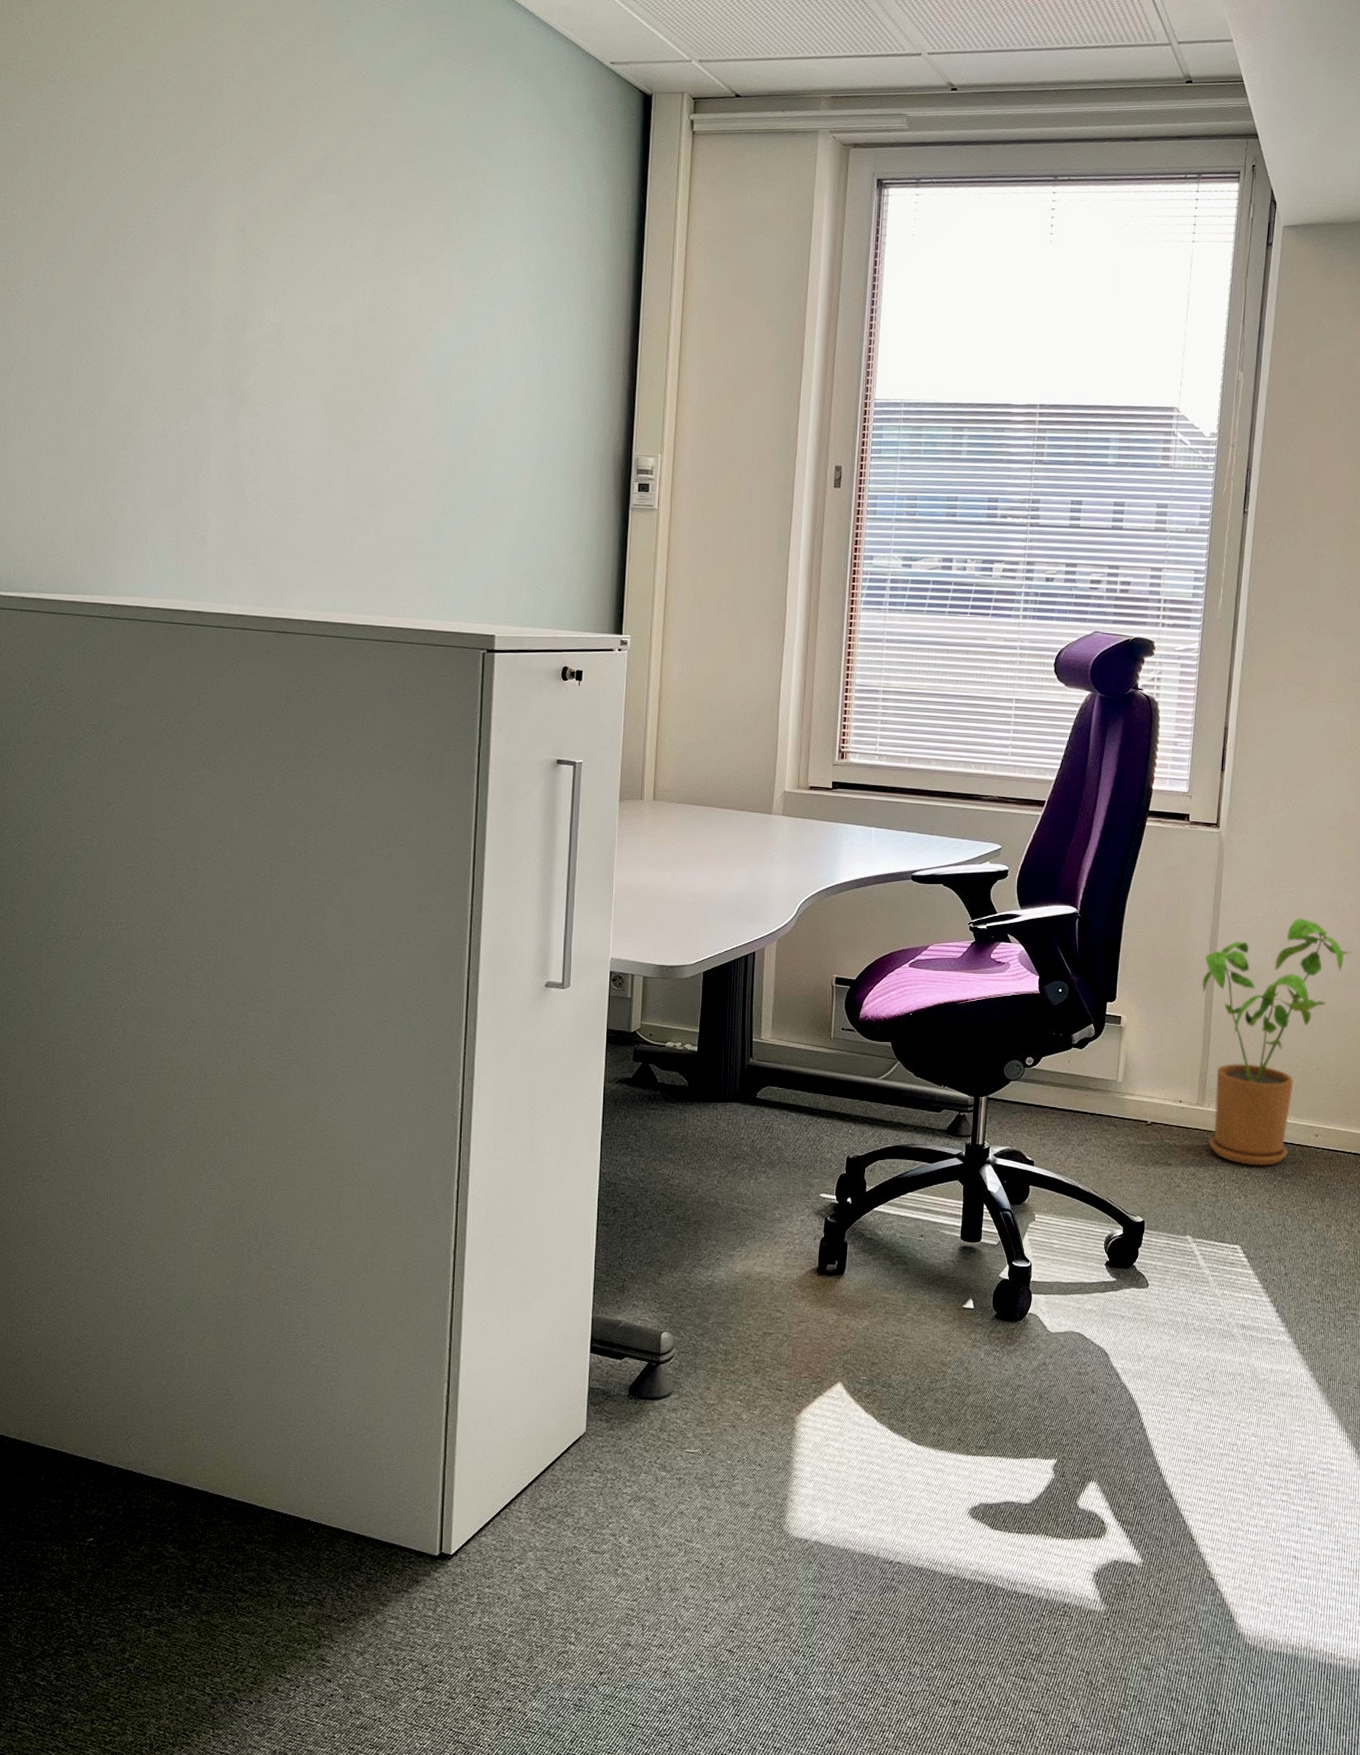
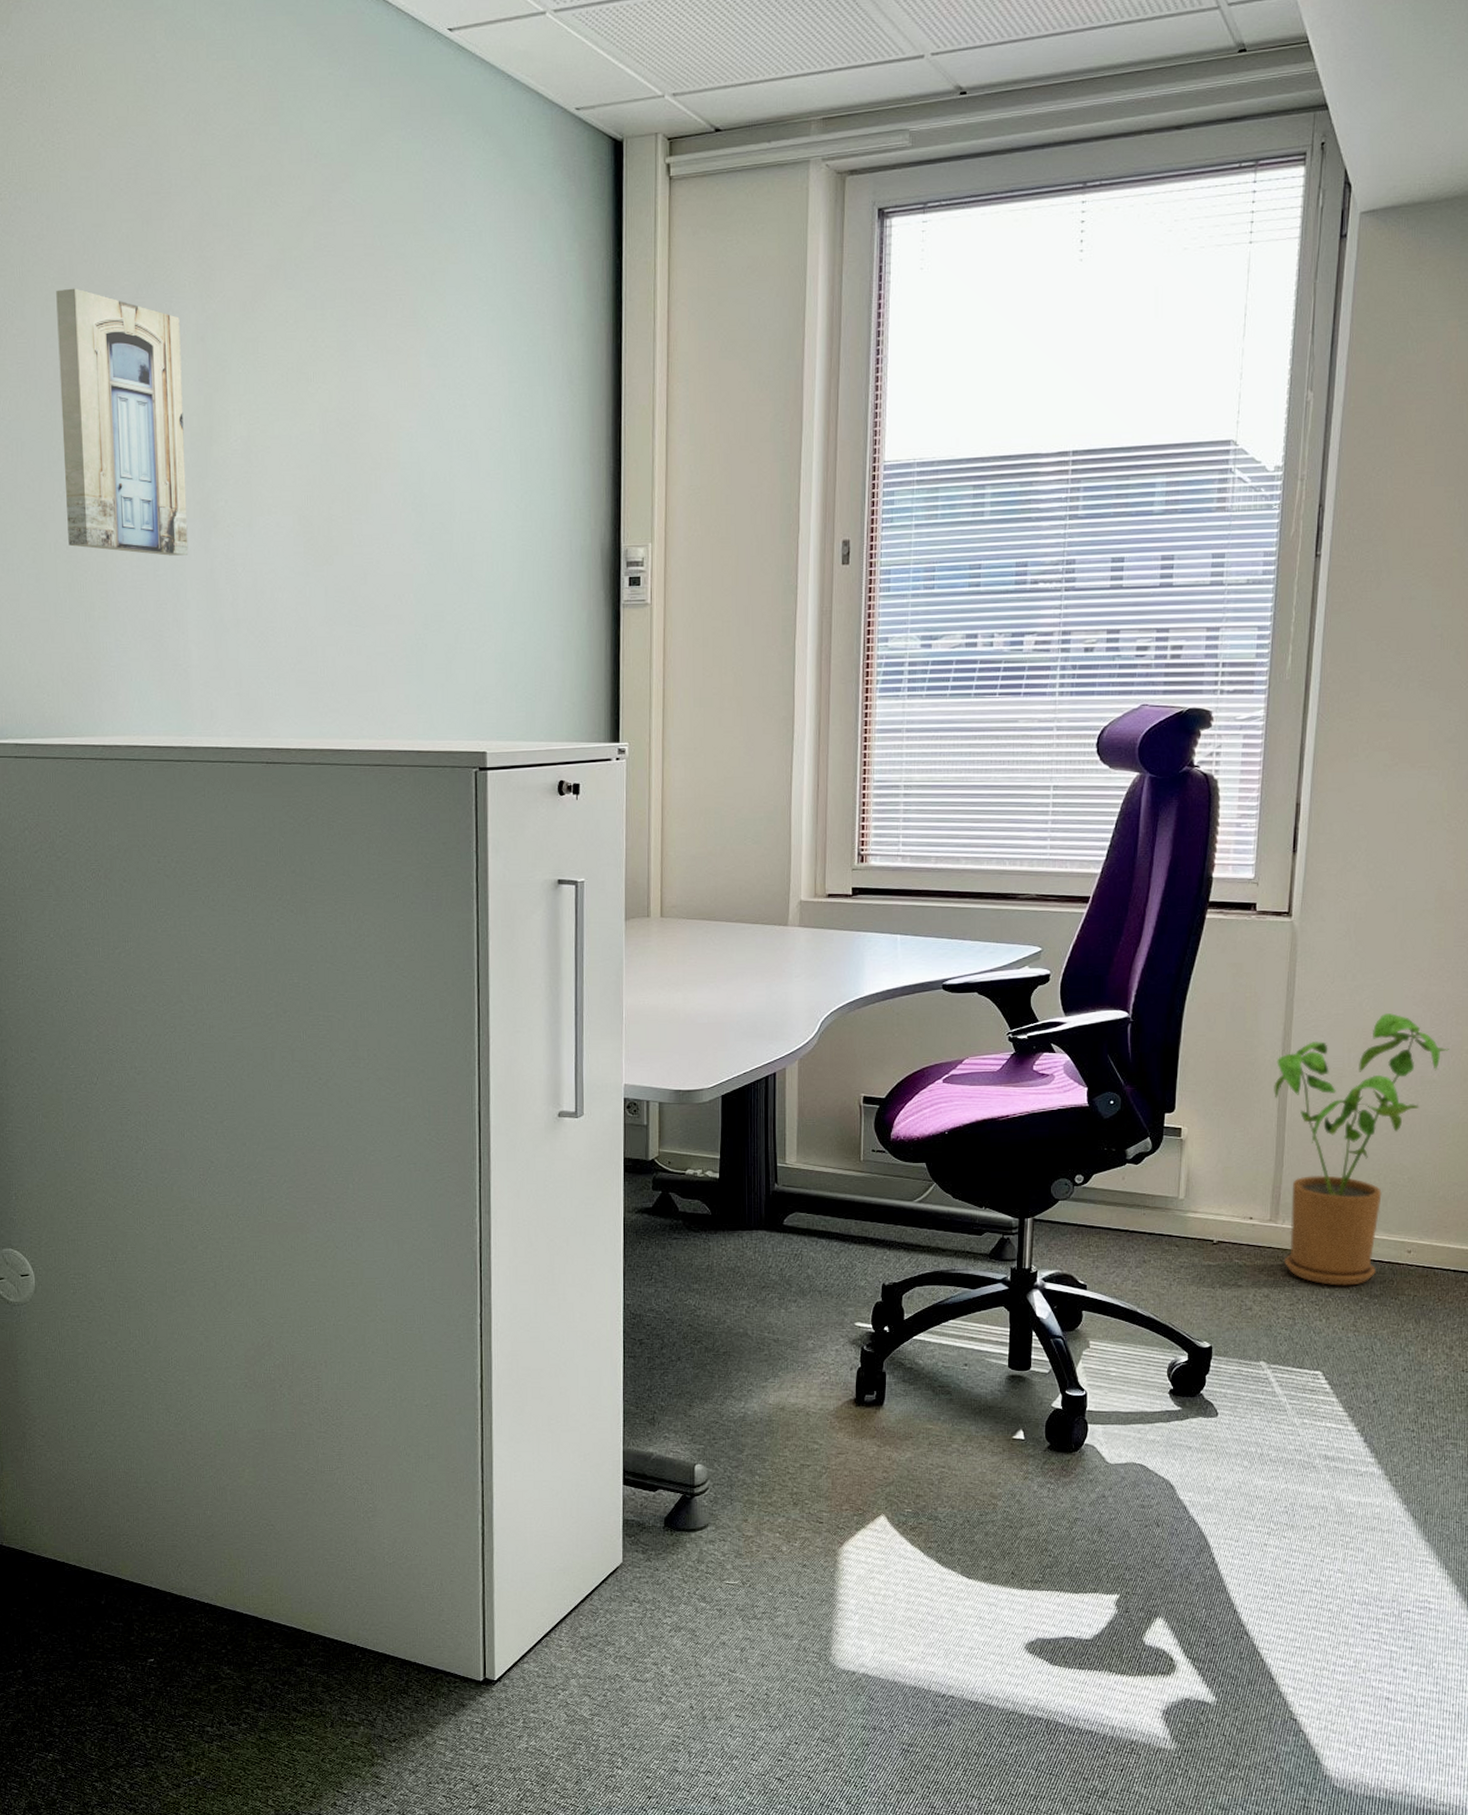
wall art: none [93,170,222,430] -> present [56,288,189,556]

